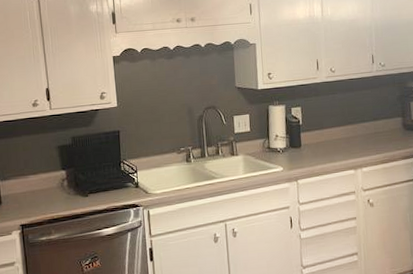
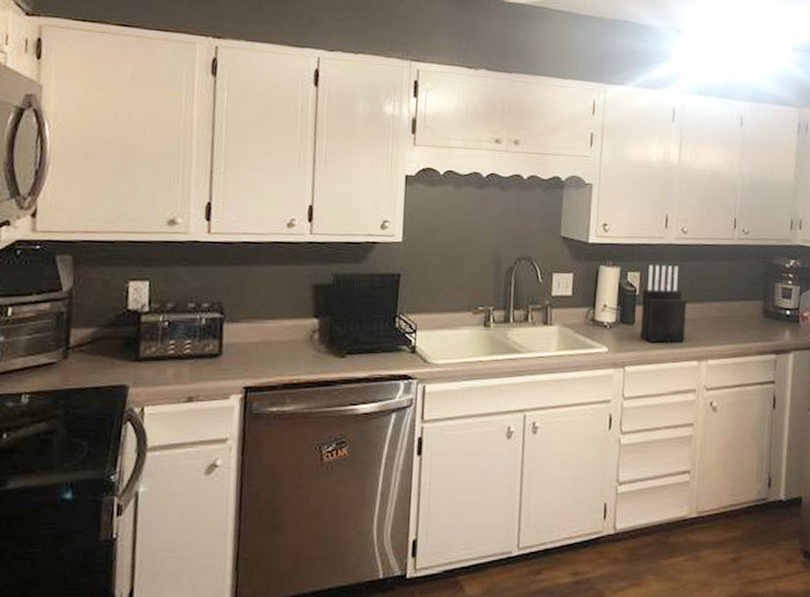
knife block: none [305,98,343,160] -> present [640,265,687,343]

